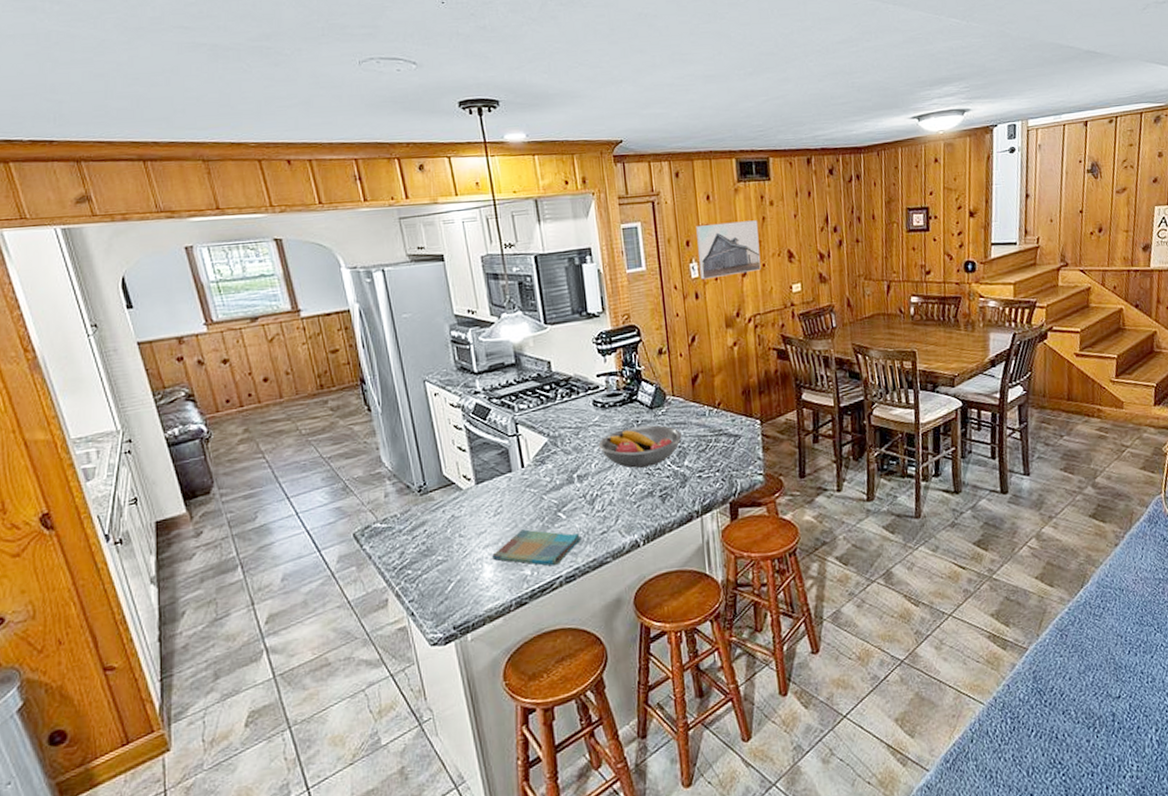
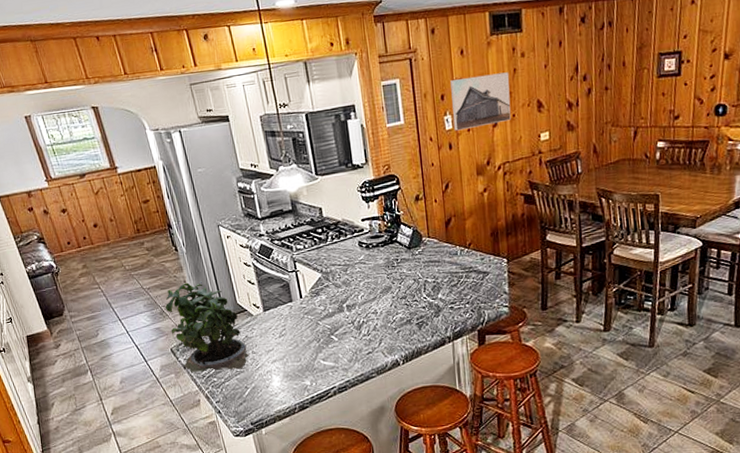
potted plant: none [349,448,456,564] -> present [165,281,250,372]
dish towel: present [492,529,582,566] -> none [279,348,351,379]
fruit bowl: present [598,425,682,469] -> none [364,263,436,300]

